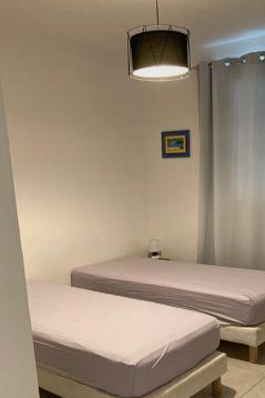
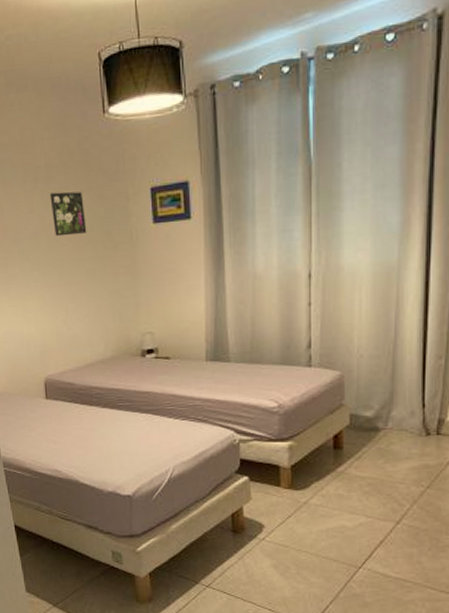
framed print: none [84,129,111,162] -> present [49,191,87,237]

